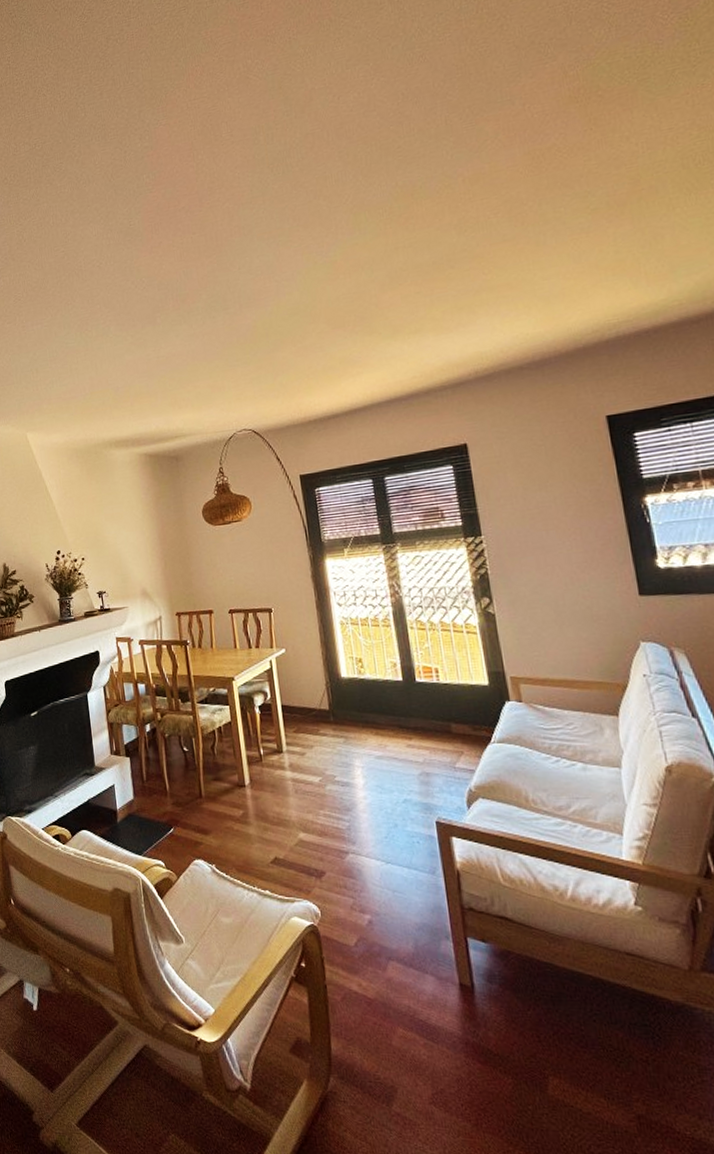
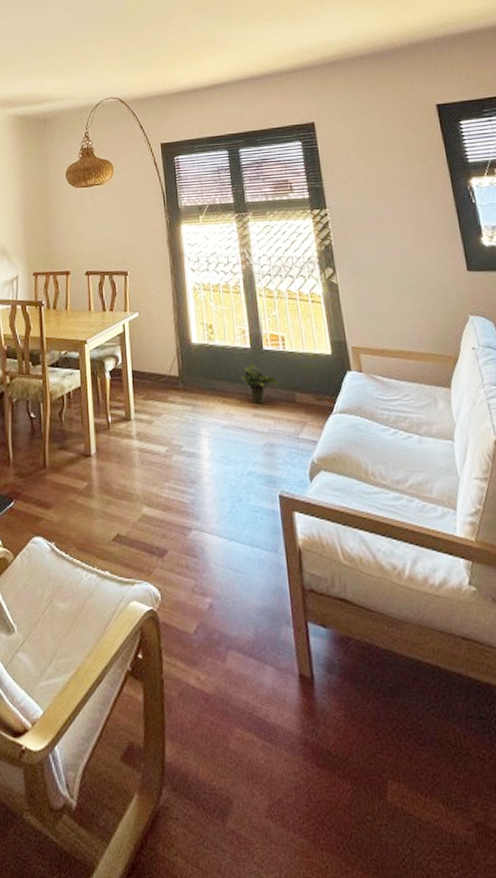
potted plant: none [393,696,434,736] -> present [241,363,279,404]

